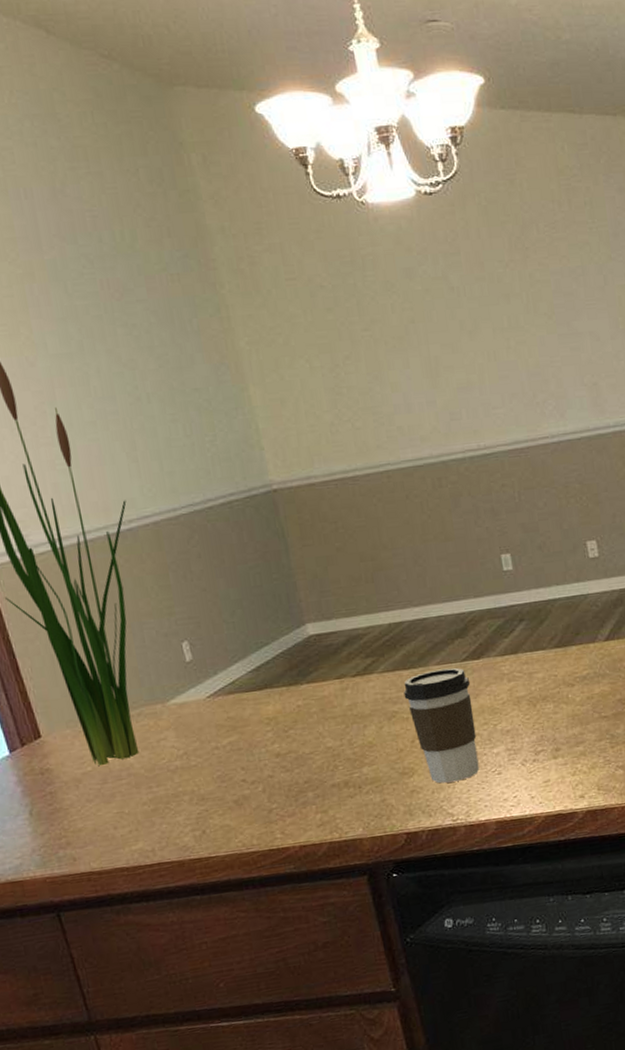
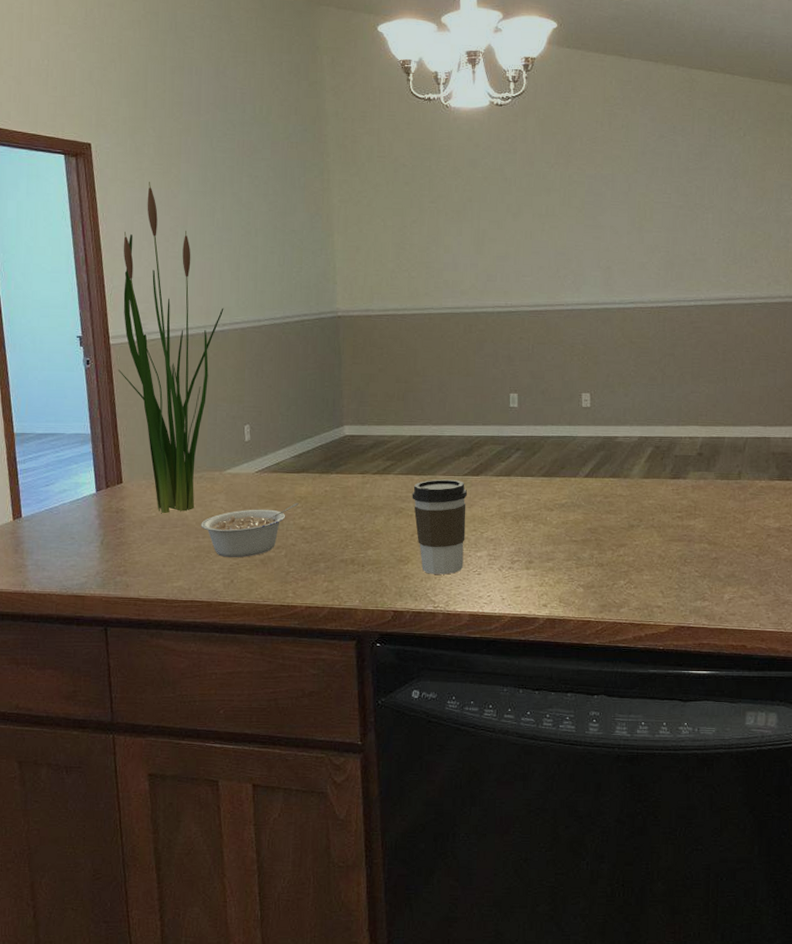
legume: none [151,725,268,806] -> present [201,502,299,558]

